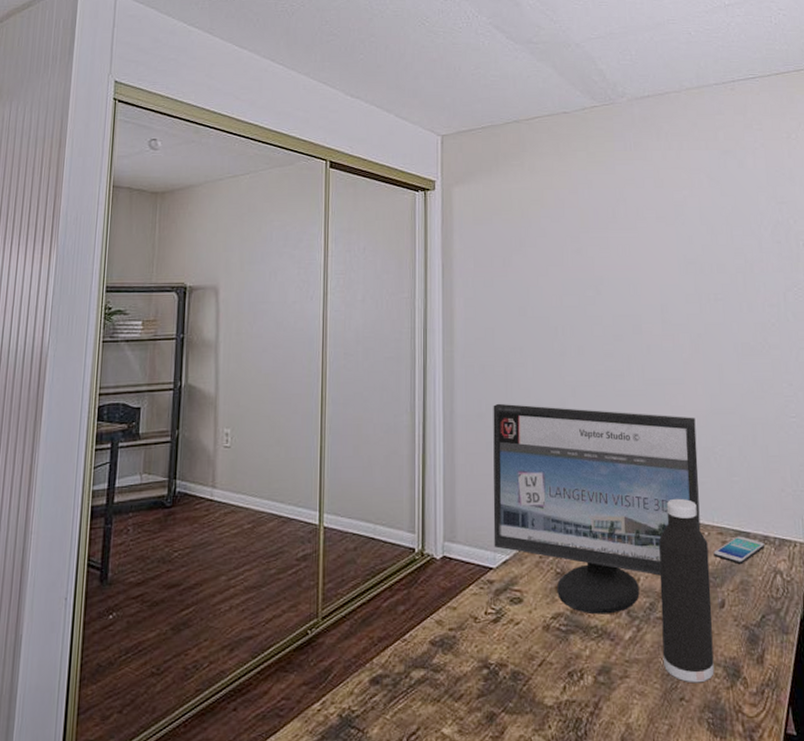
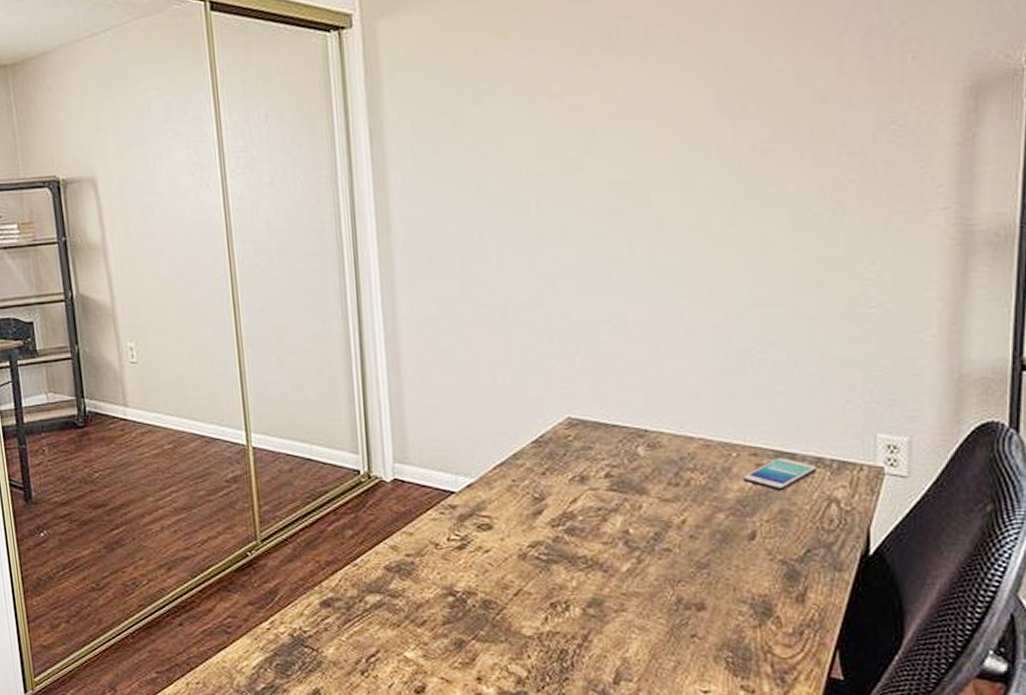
computer monitor: present [493,403,701,615] -> none [446,303,727,544]
water bottle: present [659,498,715,683] -> none [668,413,738,620]

